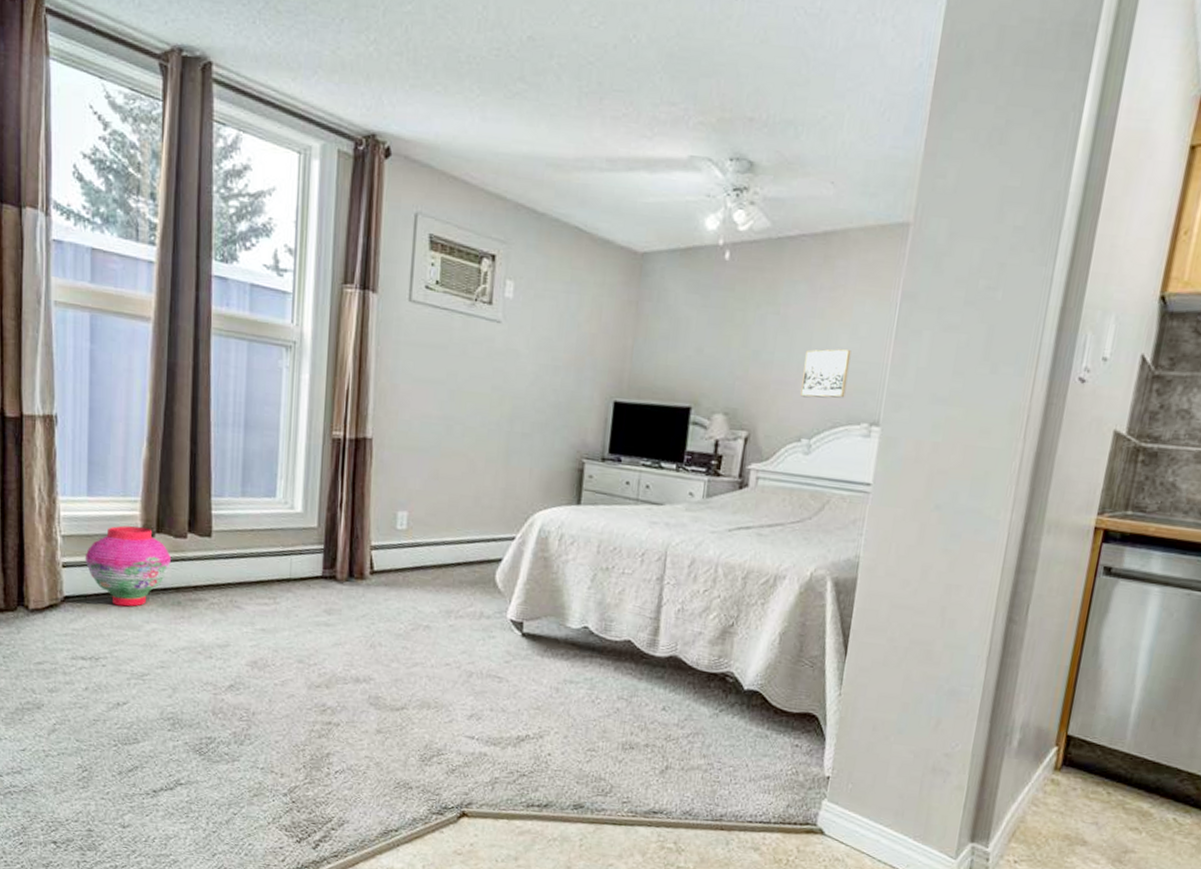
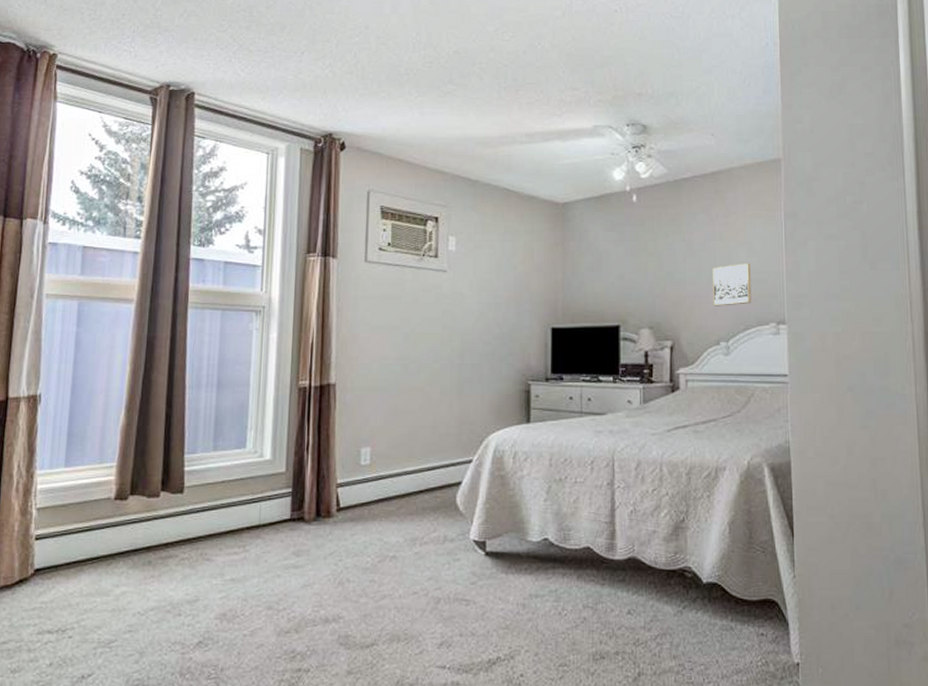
lantern: present [85,525,171,607] -> none [58,490,143,572]

